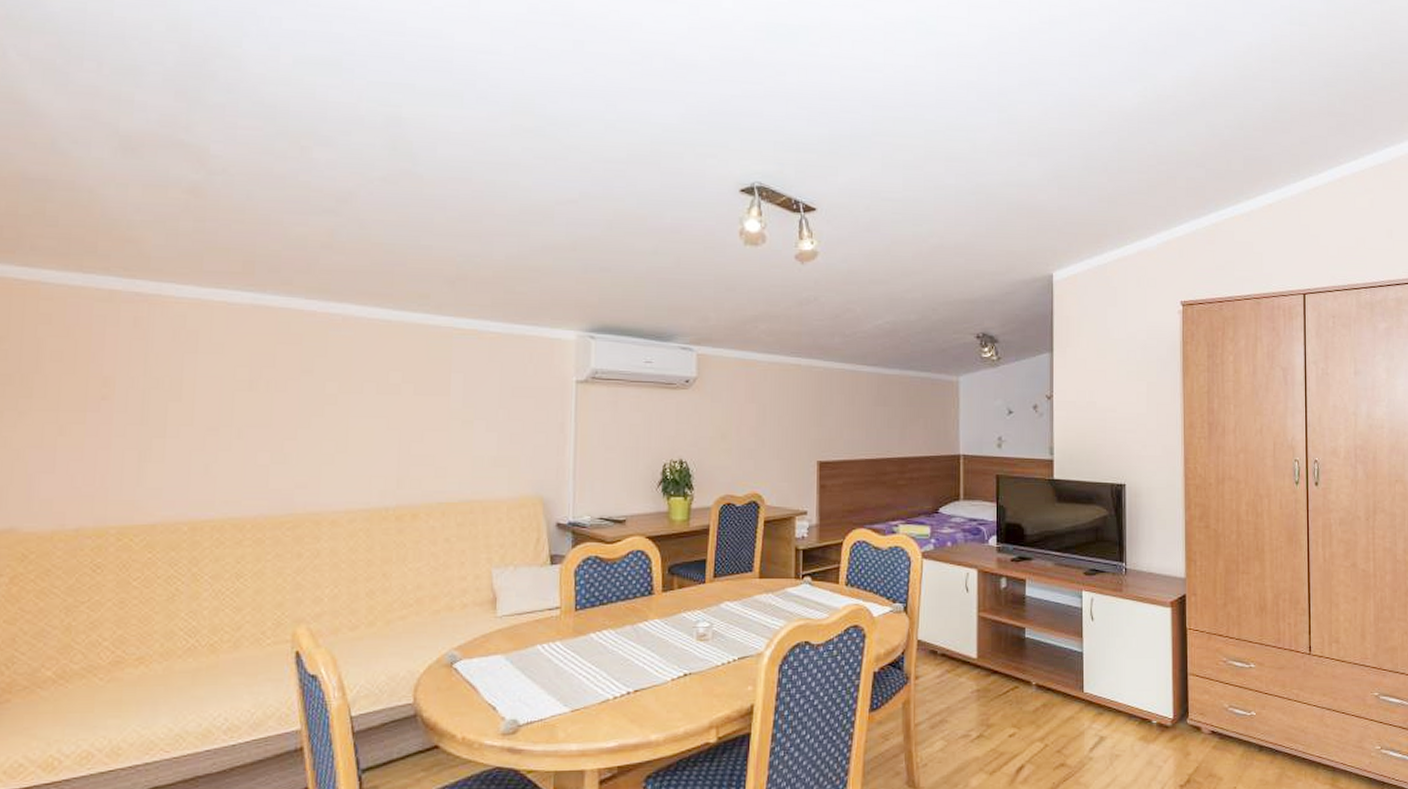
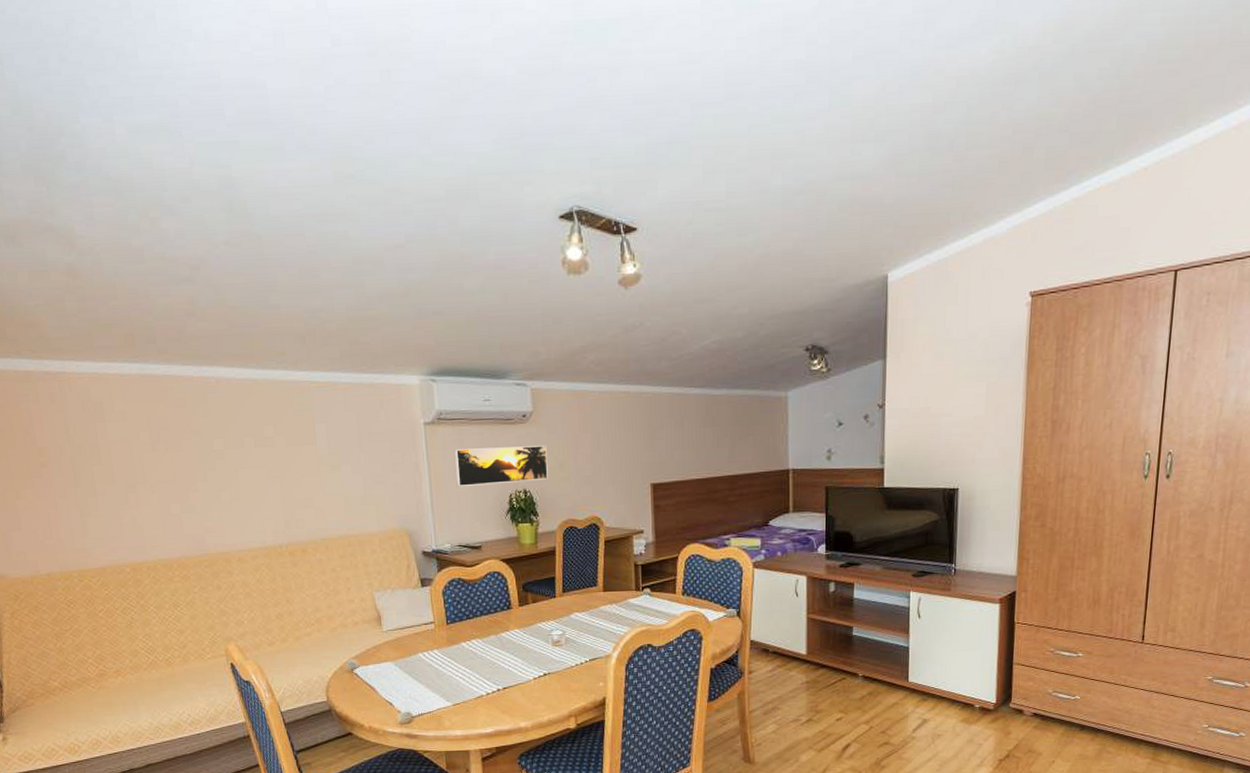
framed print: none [605,412,709,452] -> present [454,445,548,486]

